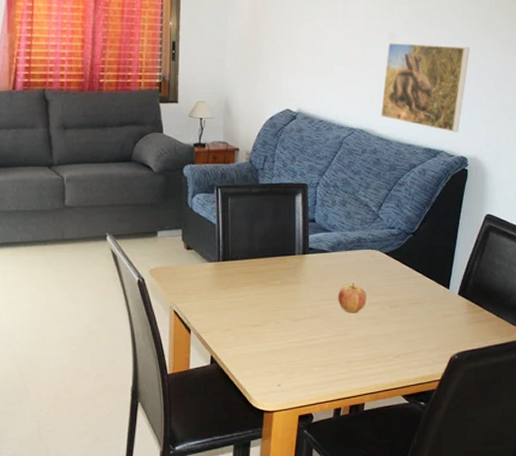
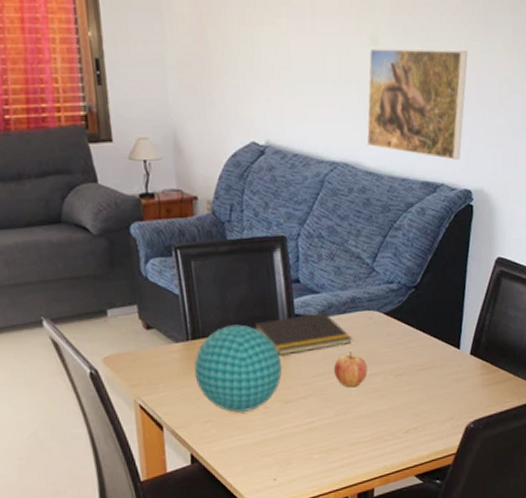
decorative ball: none [221,252,294,326] -> present [194,324,283,413]
notepad: none [274,247,356,280] -> present [254,312,353,355]

